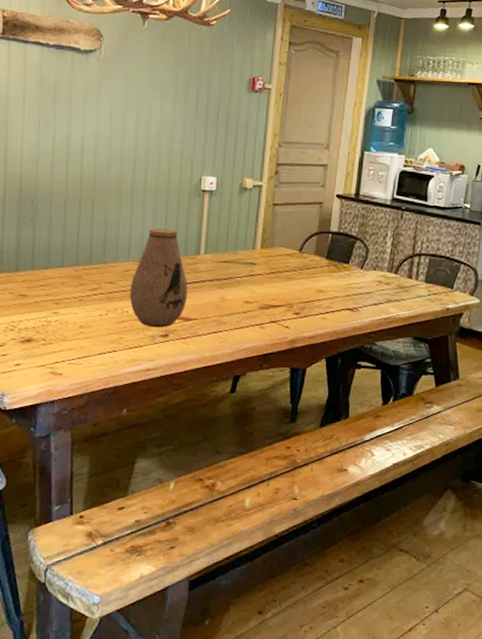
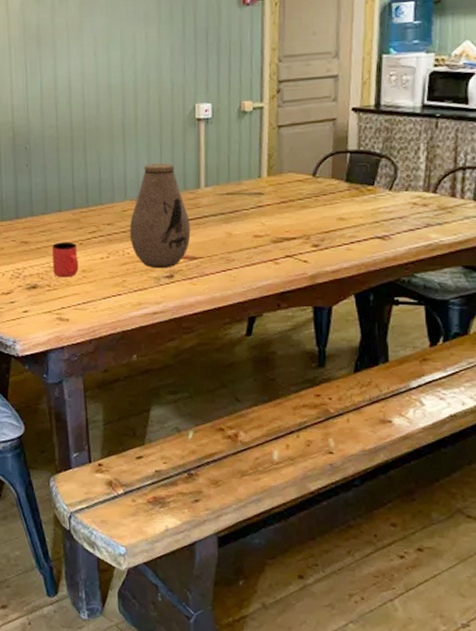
cup: none [50,297,77,333] -> present [52,242,79,278]

